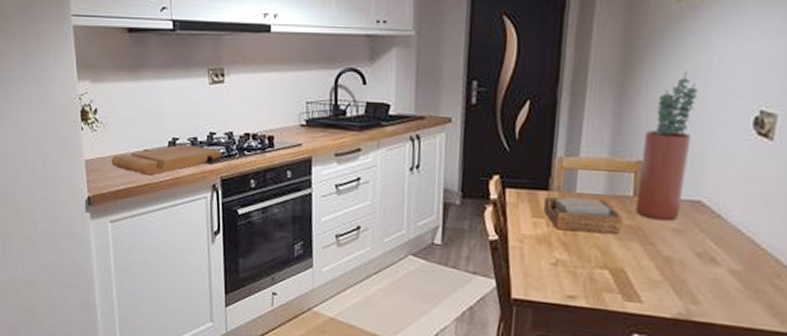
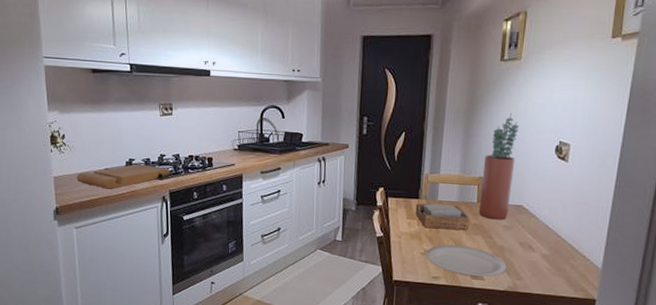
plate: none [558,252,676,299] -> present [426,244,507,277]

